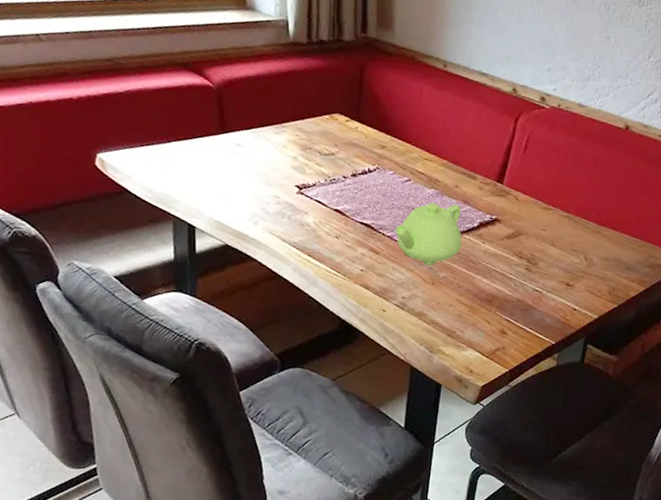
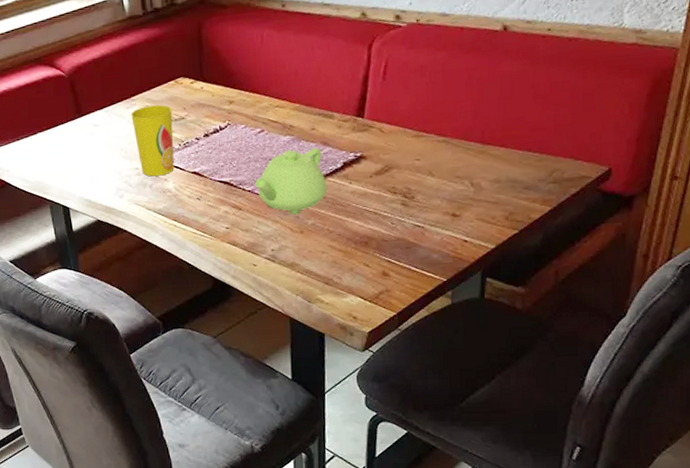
cup: none [279,135,323,209] -> present [131,105,174,177]

